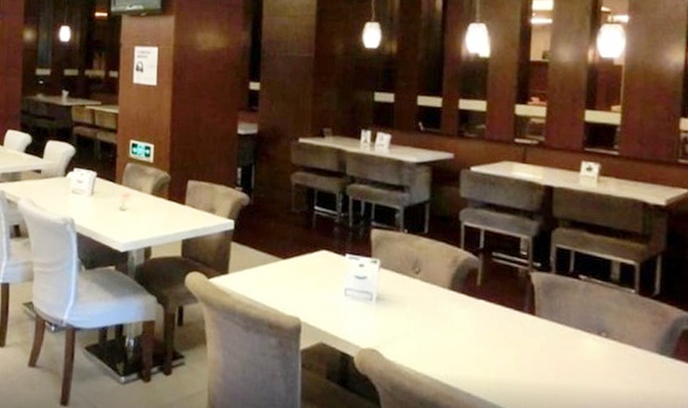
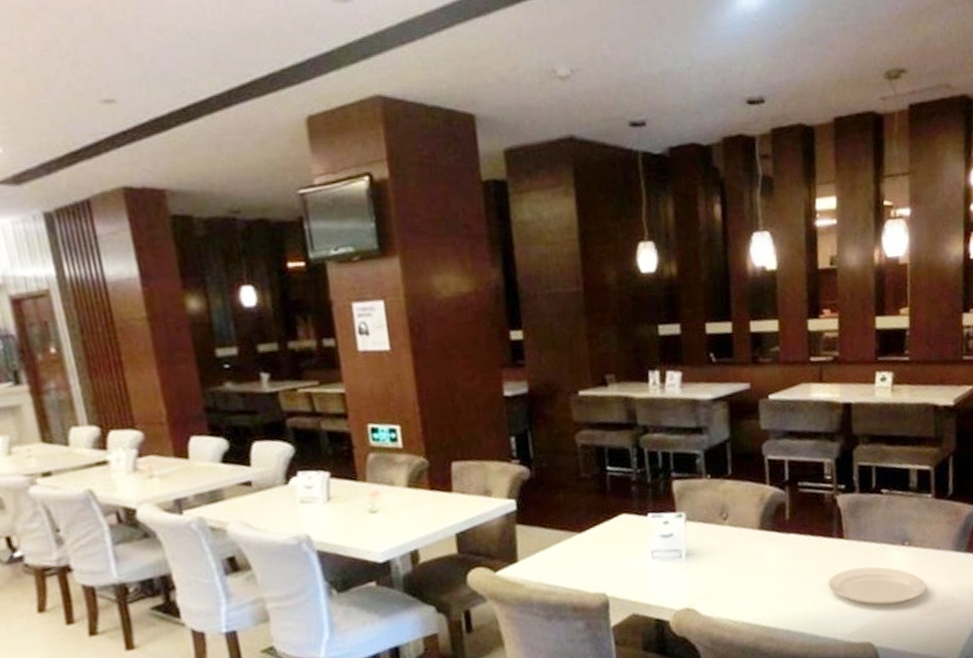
plate: none [515,347,623,395] -> present [828,567,926,606]

